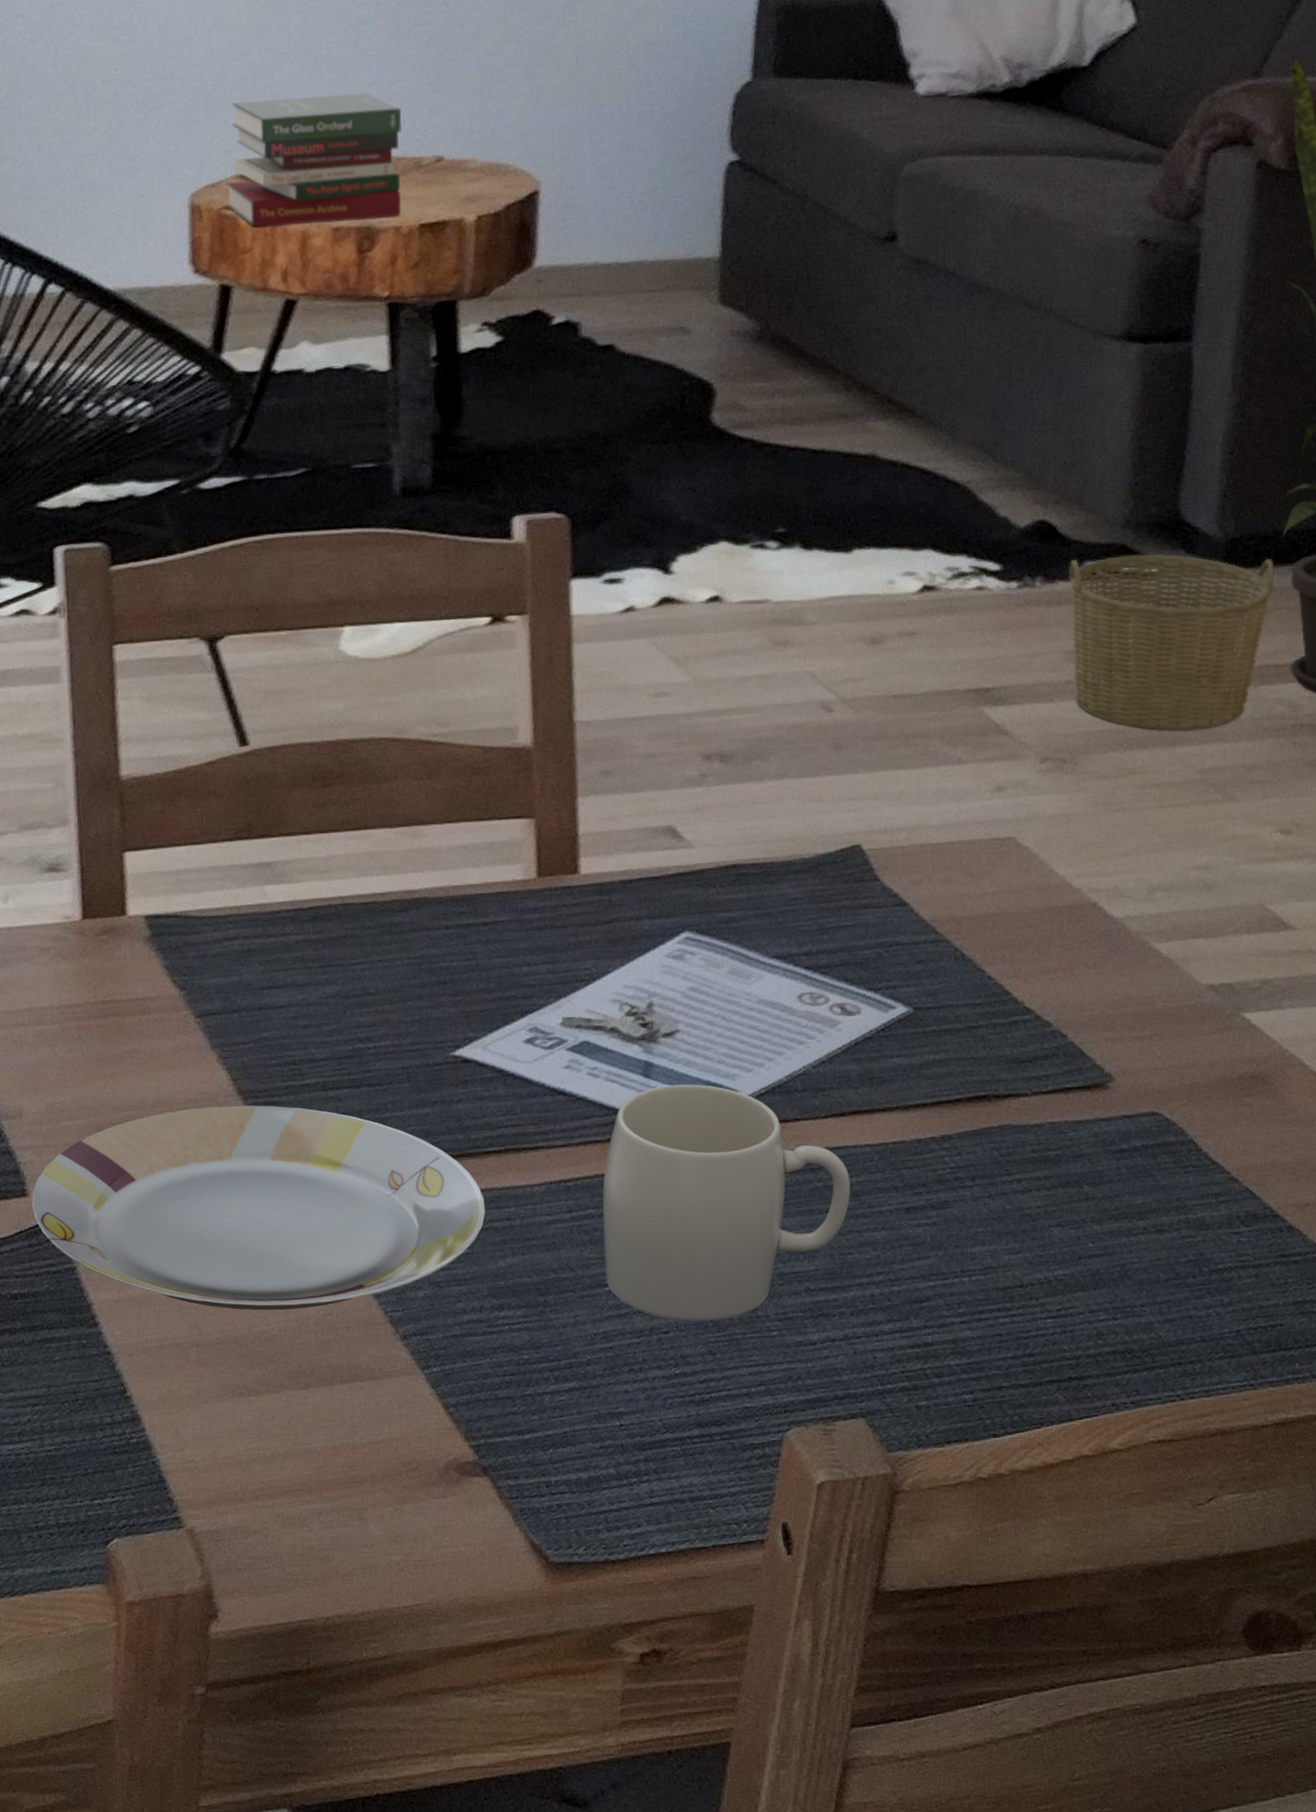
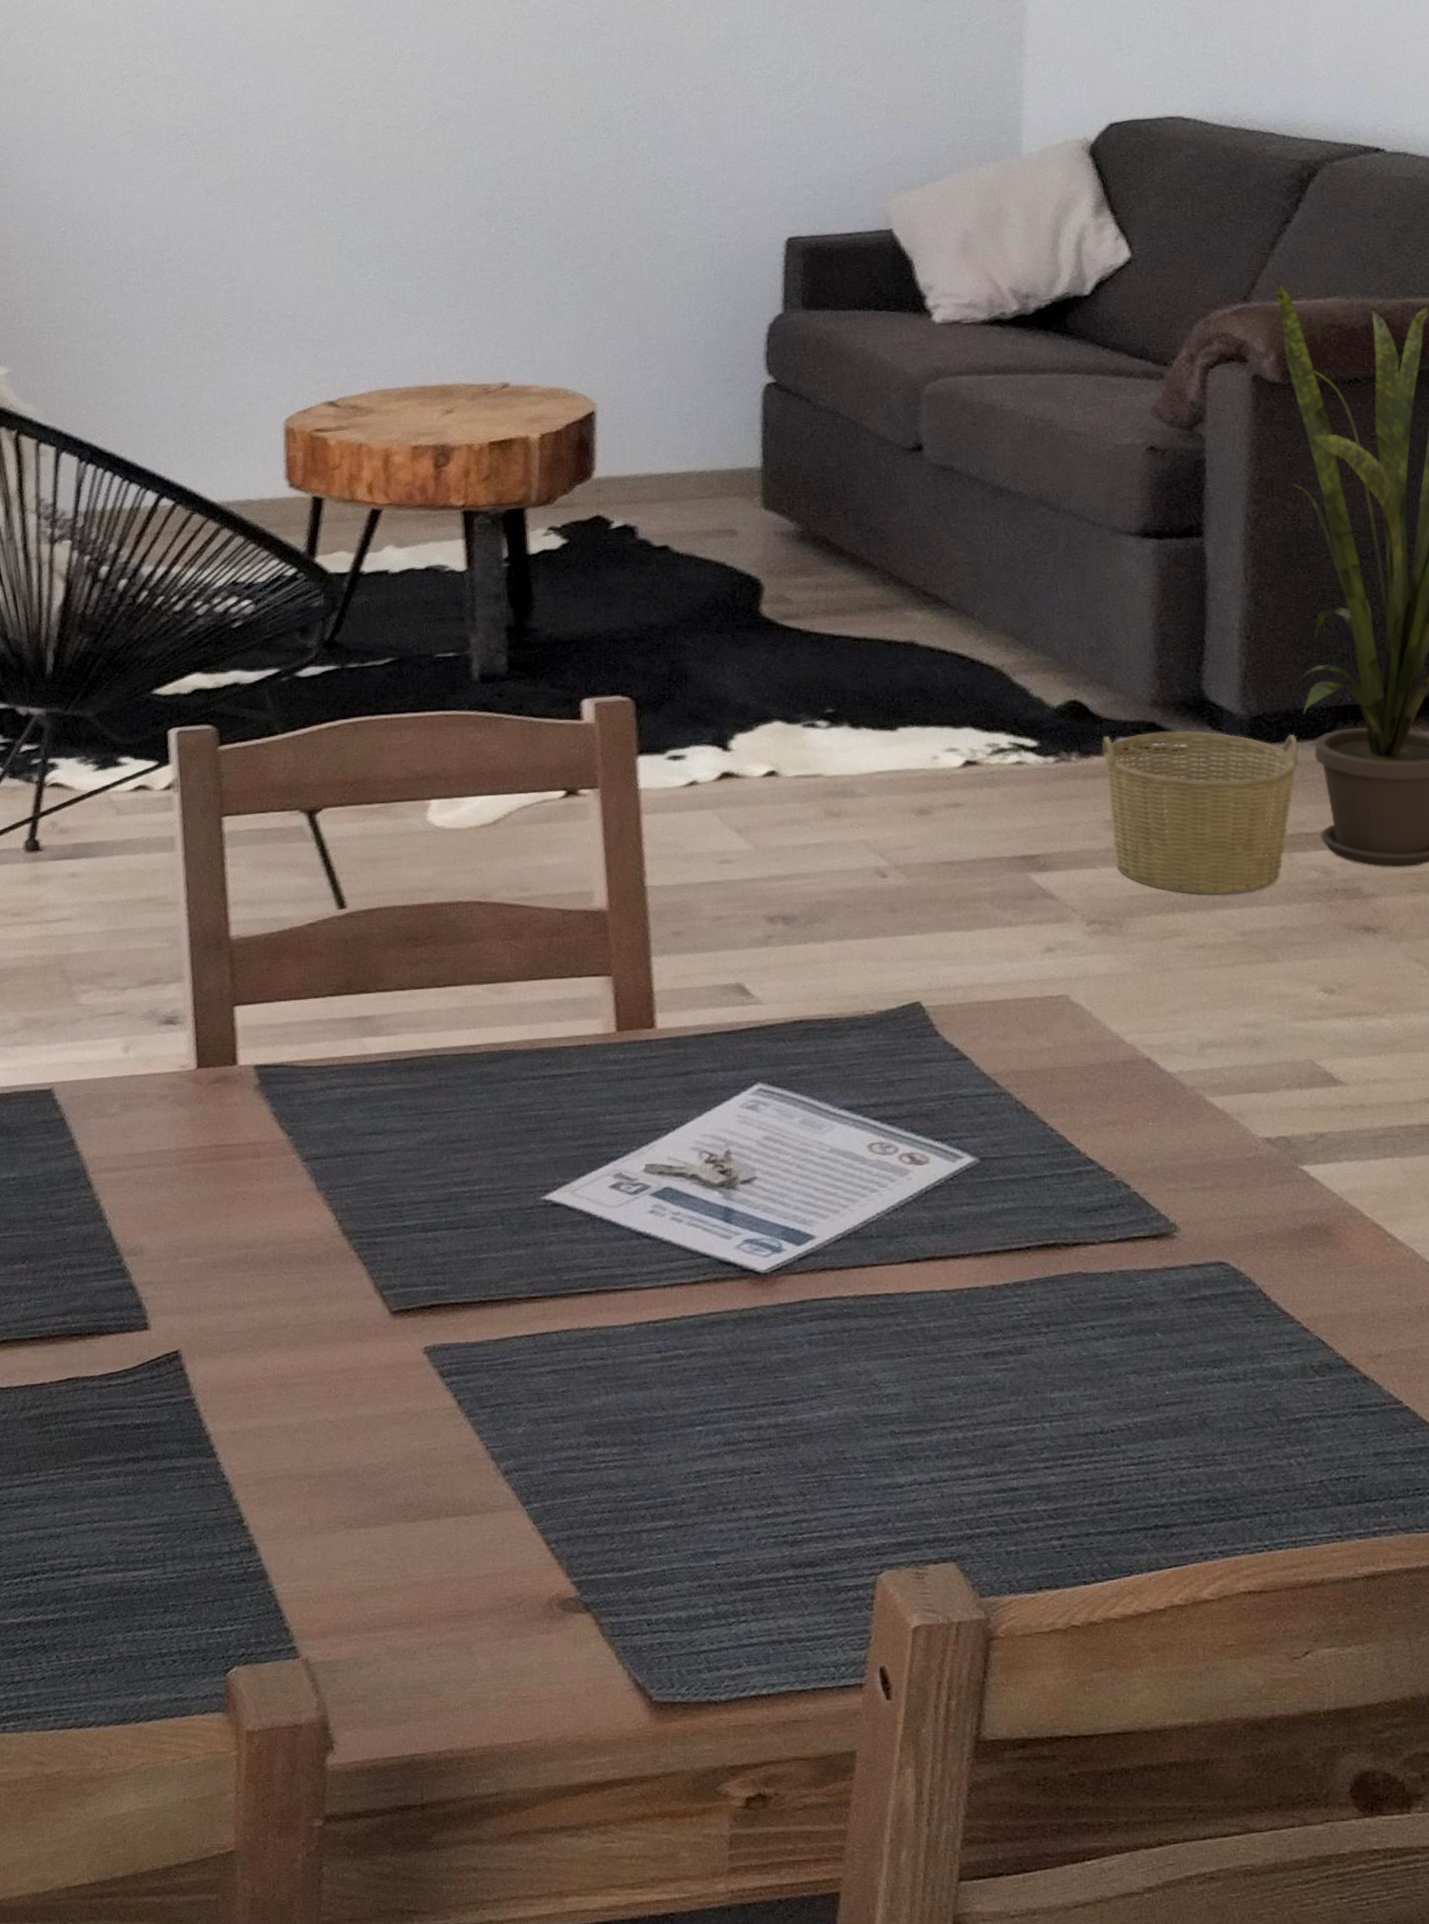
plate: present [31,1105,486,1311] -> none [153,1245,579,1444]
books: present [226,92,402,228] -> none [316,329,473,447]
mug: present [602,1084,851,1322] -> none [690,1229,930,1462]

